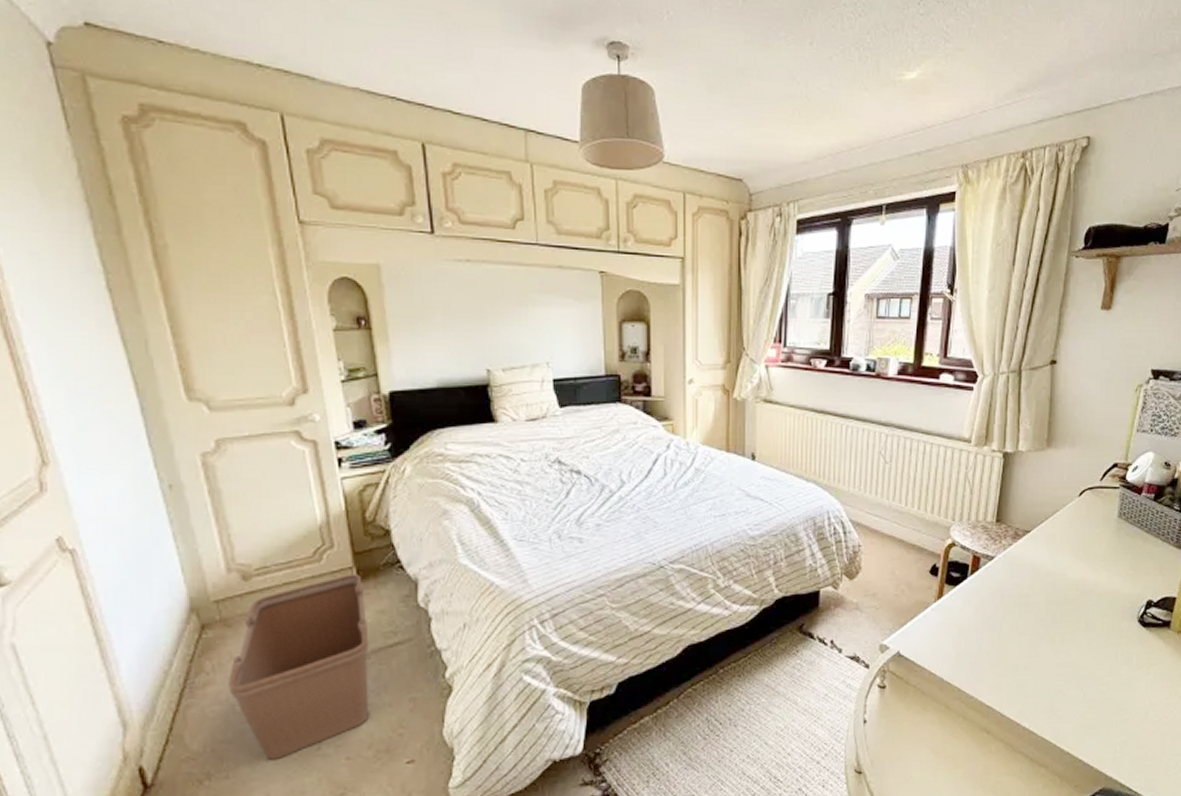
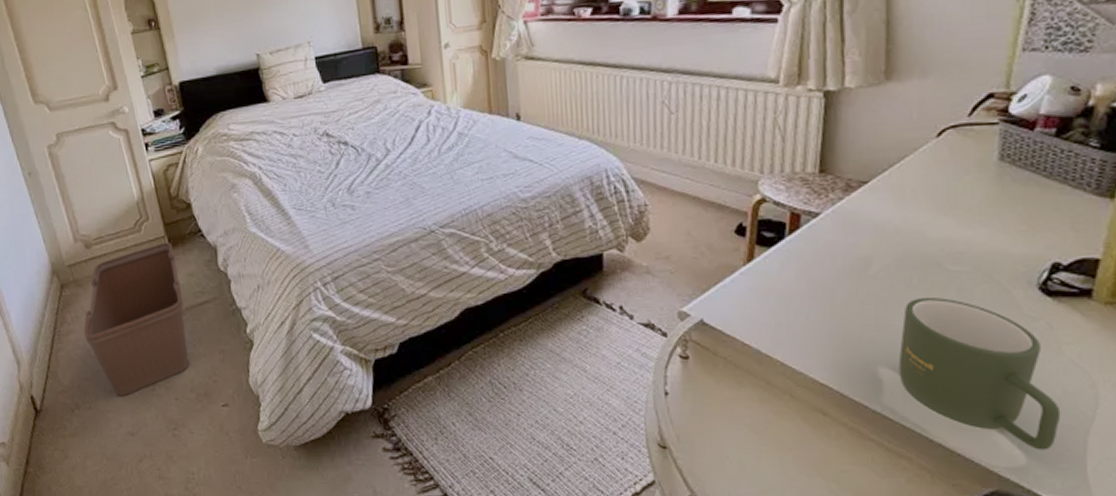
mug: none [1043,628,1147,752] -> present [898,297,1061,450]

